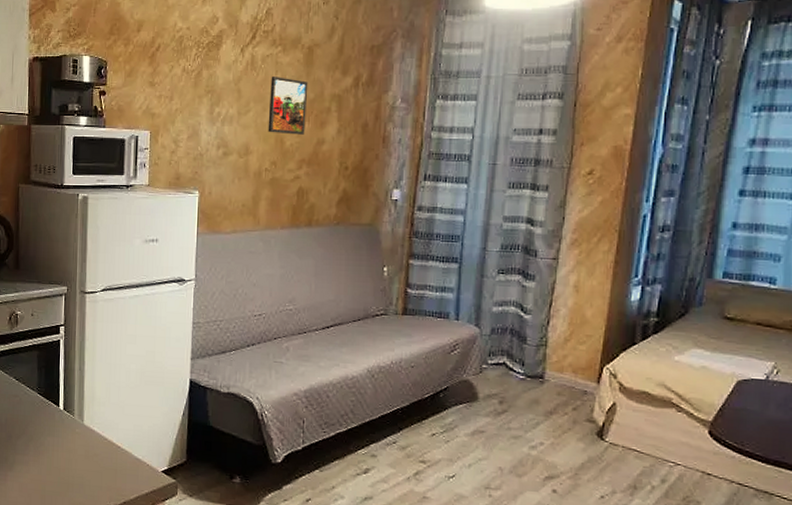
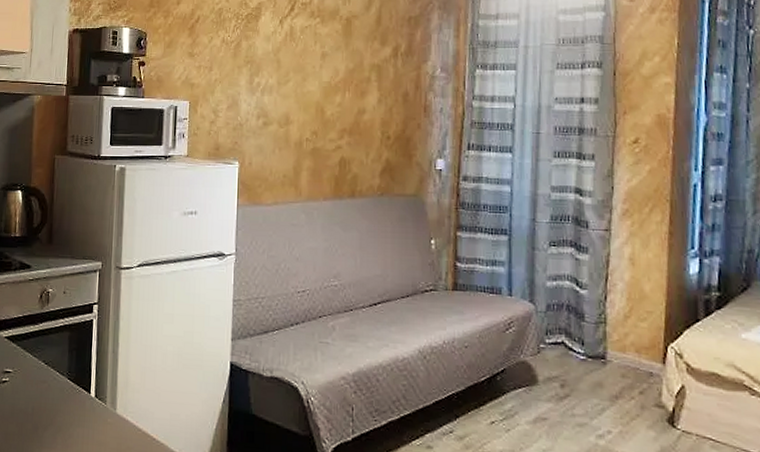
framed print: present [268,77,308,135] -> none [308,47,347,104]

